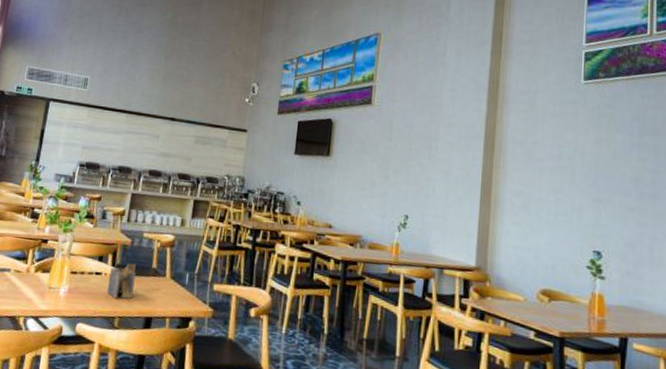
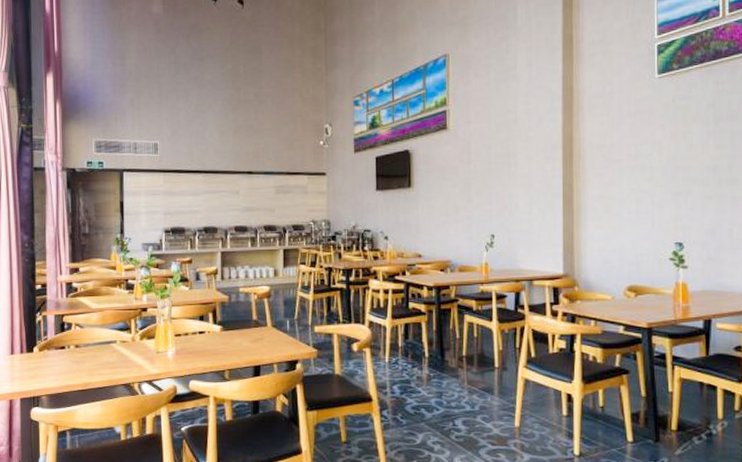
napkin holder: present [107,263,136,299] -> none [213,318,239,353]

